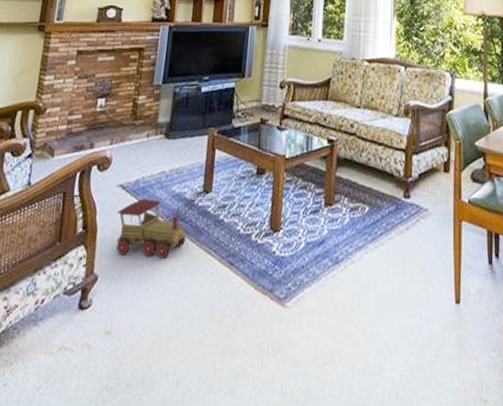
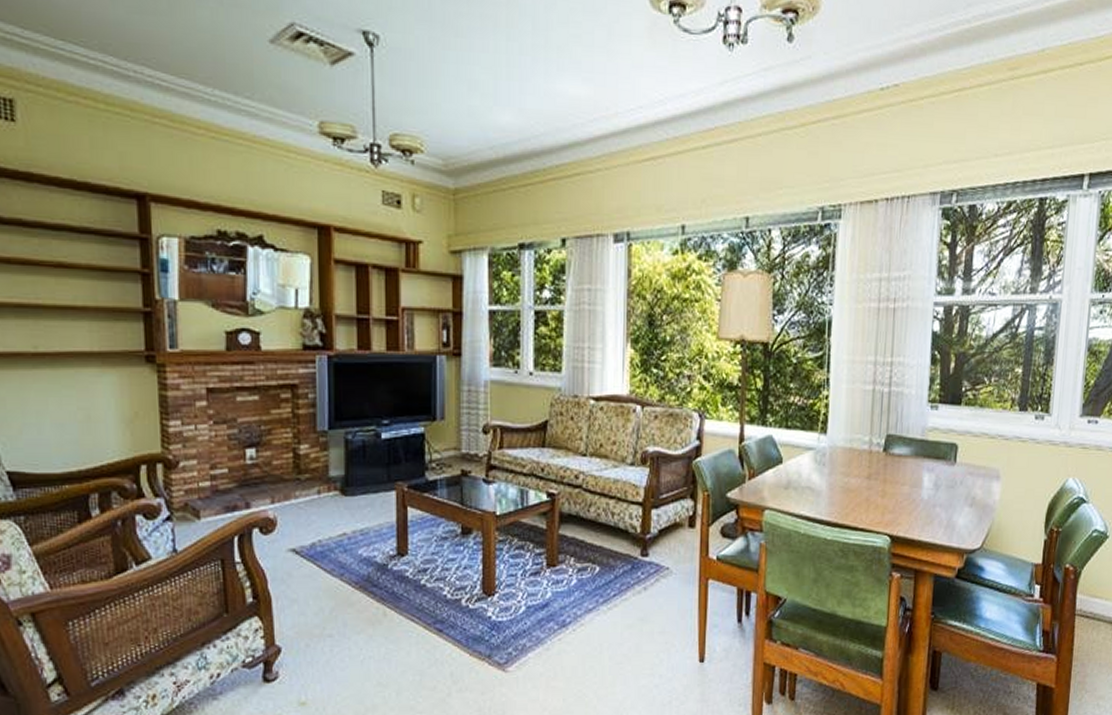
toy train: present [116,198,186,259] -> none [292,563,383,627]

